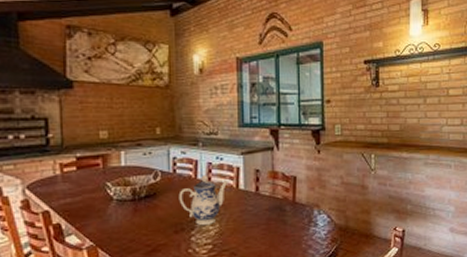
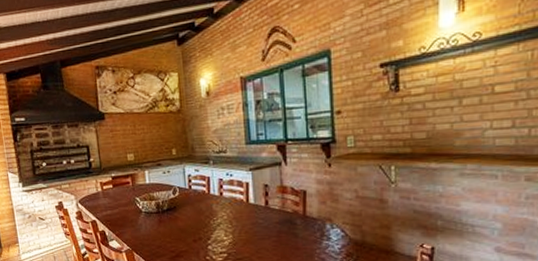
teapot: present [178,174,228,226] -> none [195,190,239,236]

